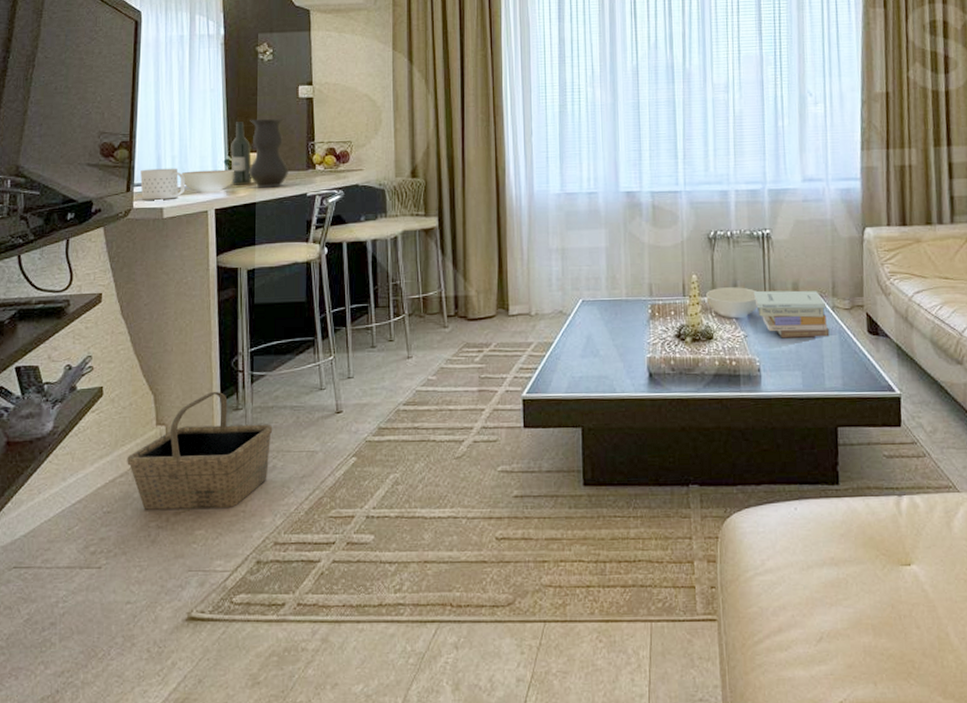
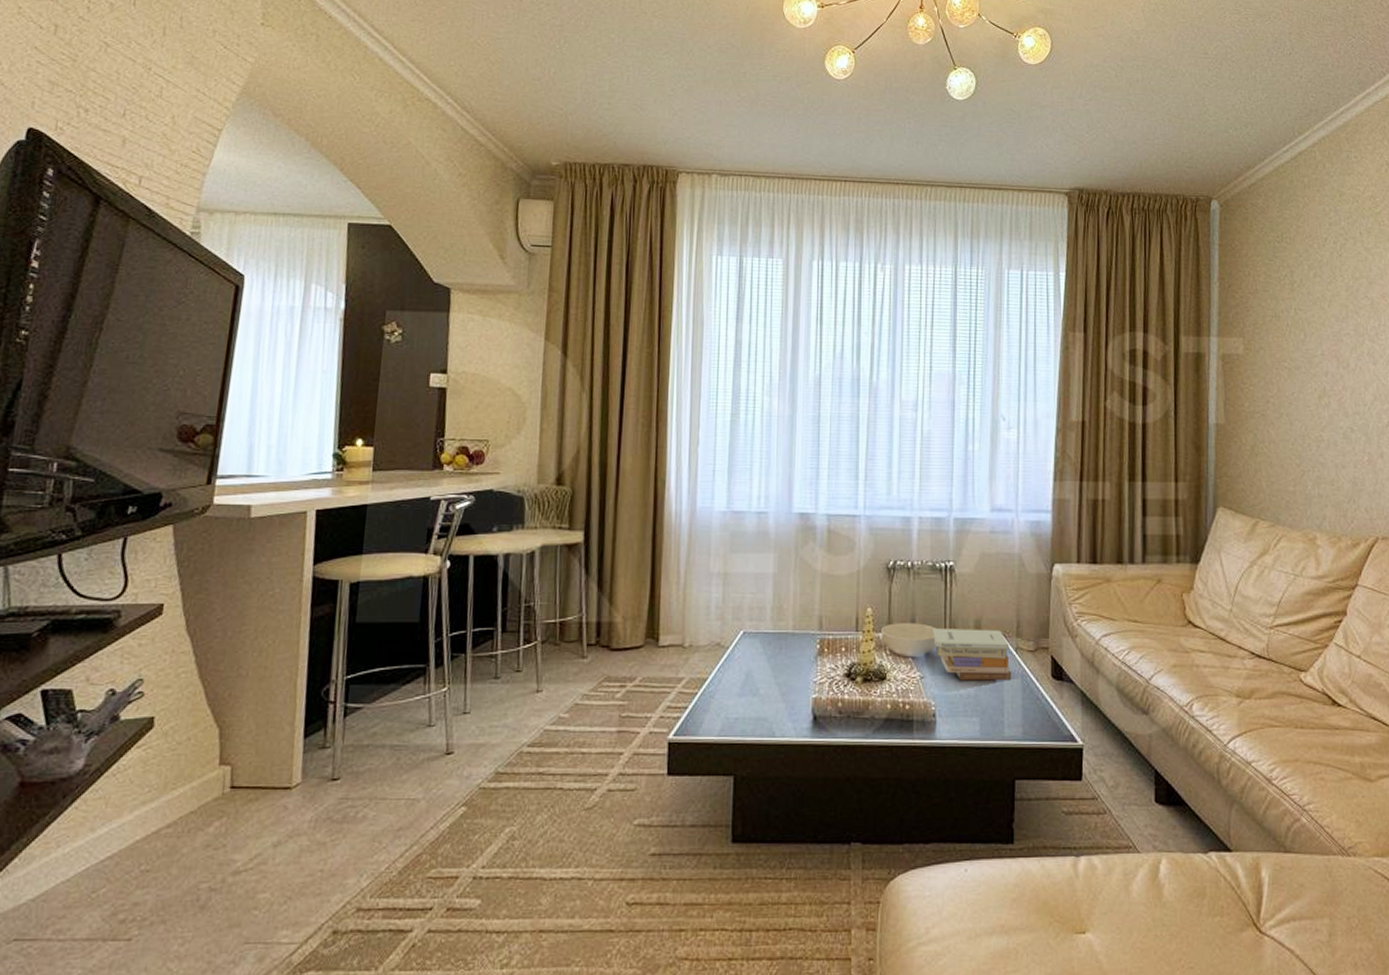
basket: present [127,392,273,510] -> none [177,726,367,868]
mug: present [140,168,186,201] -> none [224,459,282,497]
bowl: present [181,169,235,194] -> none [277,464,345,492]
wine bottle: present [231,122,251,185] -> none [340,410,366,484]
vase: present [249,119,288,188] -> none [361,409,410,488]

